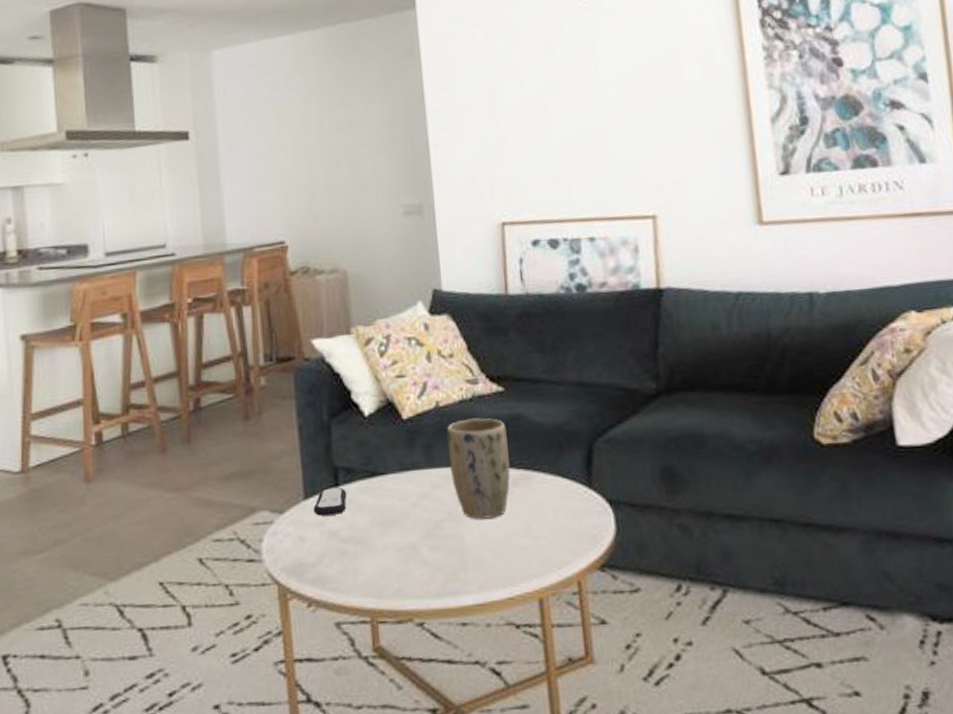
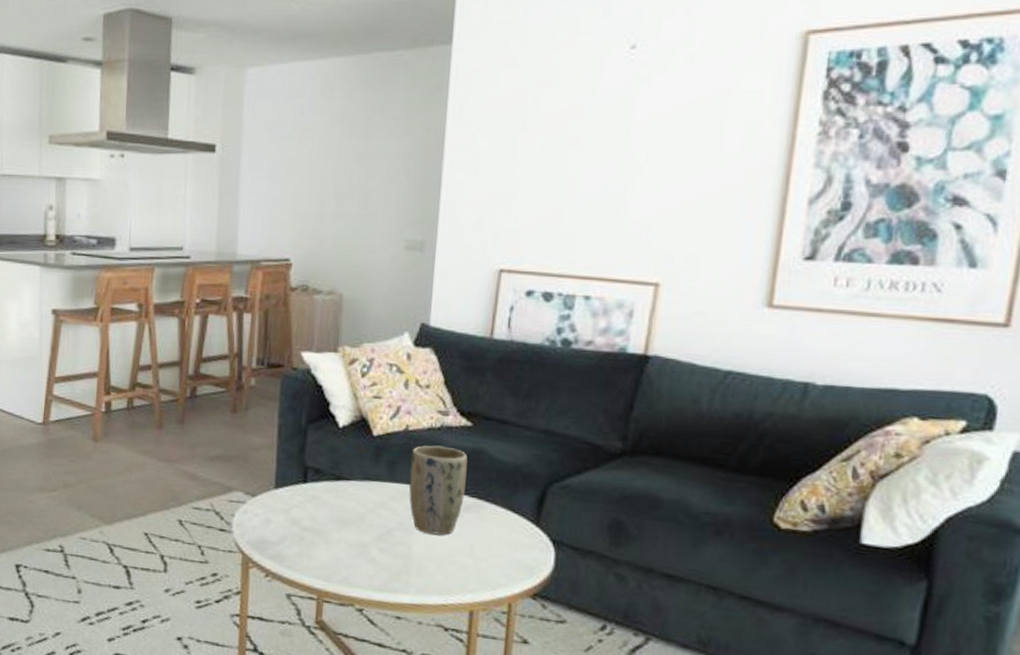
remote control: present [313,487,347,516] -> none [281,482,313,507]

